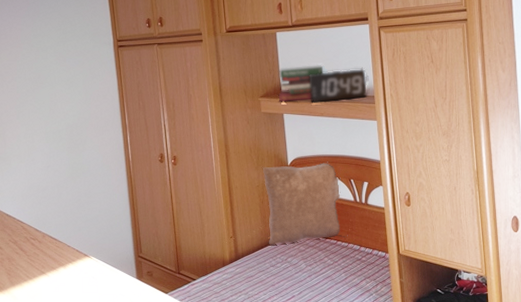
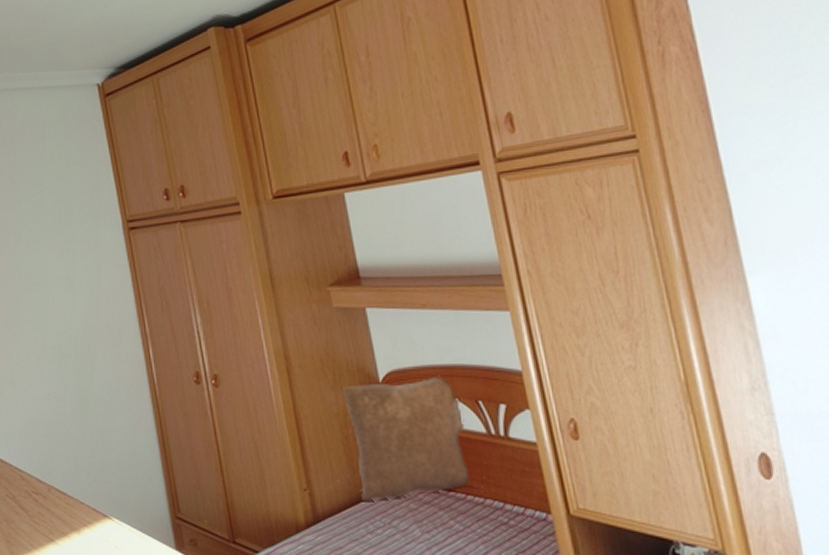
books: present [278,65,325,102] -> none [353,234,421,292]
alarm clock: present [309,69,368,104] -> none [398,236,492,291]

